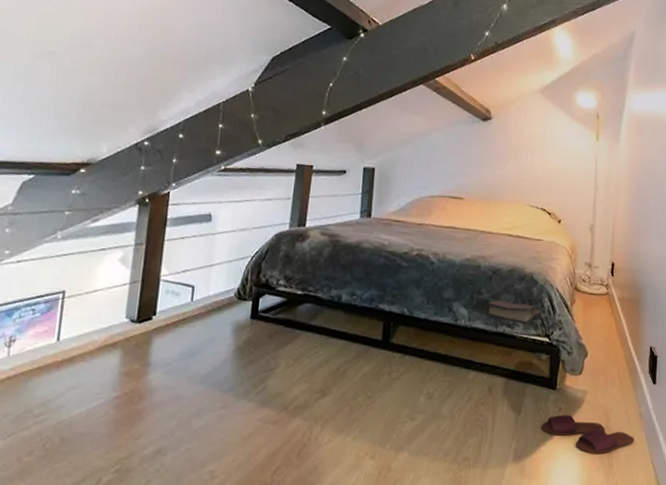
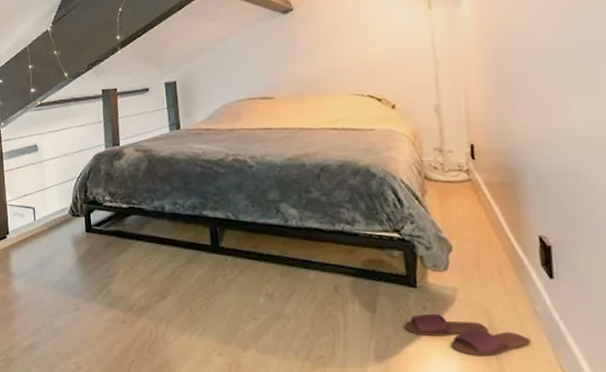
hardback book: present [485,298,542,325] -> none [317,195,386,221]

